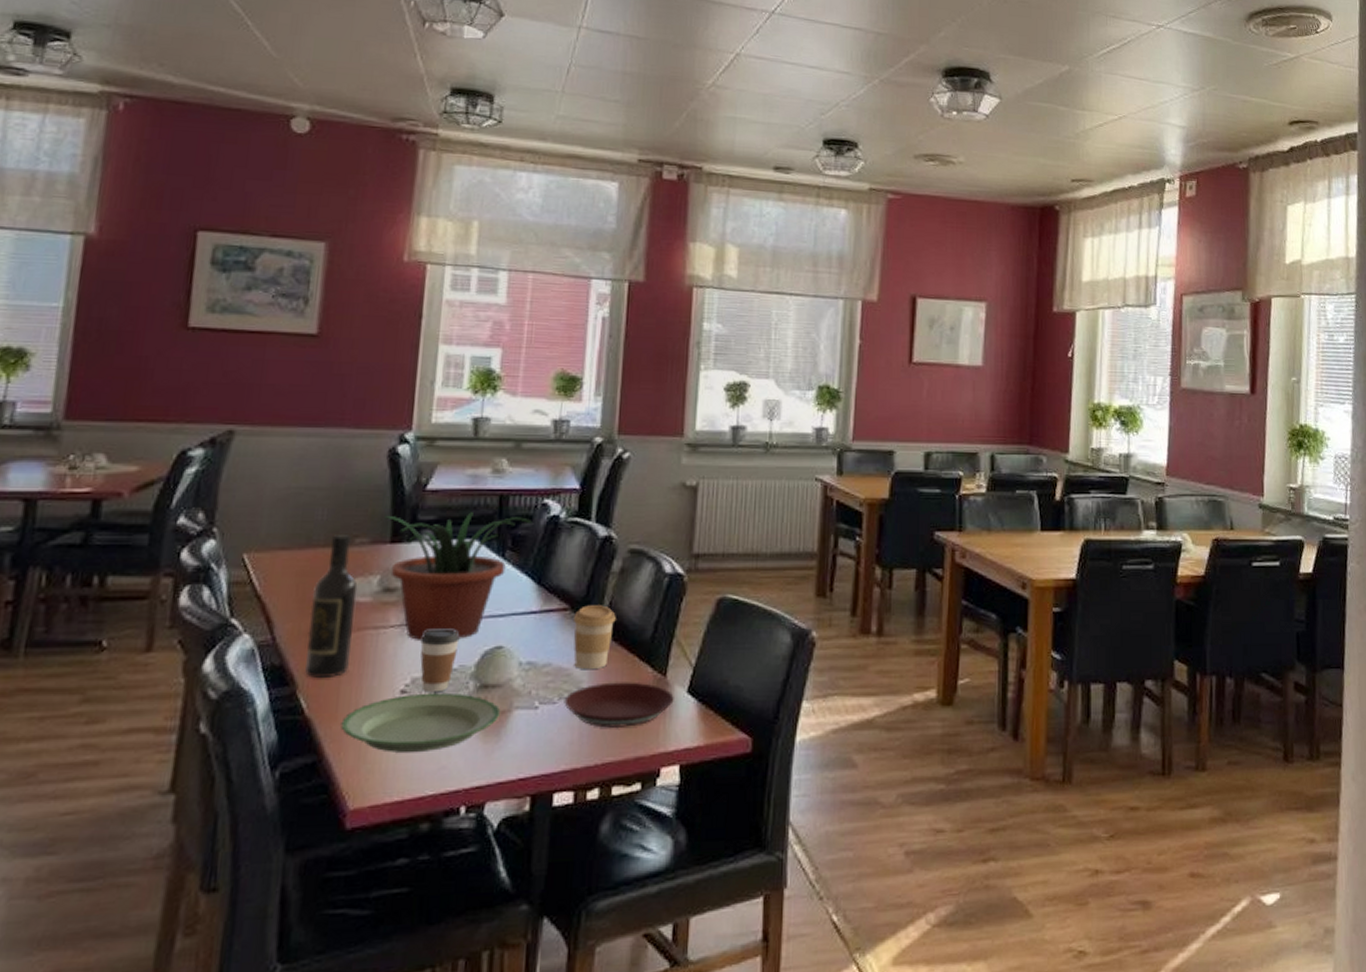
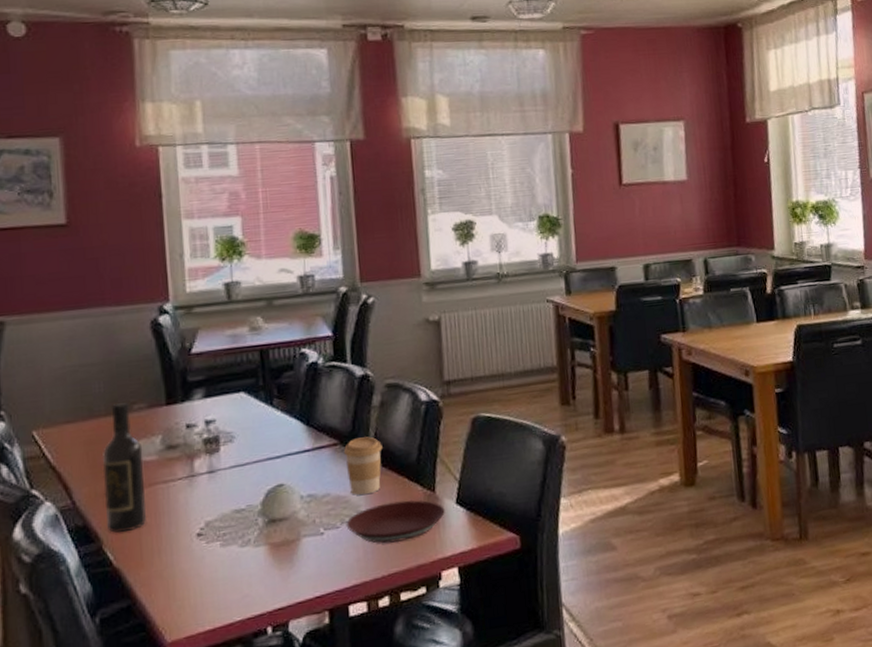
plate: present [340,692,501,752] -> none [147,530,291,589]
potted plant: present [384,512,533,640] -> none [157,367,294,488]
coffee cup: present [420,629,460,693] -> none [208,474,244,533]

